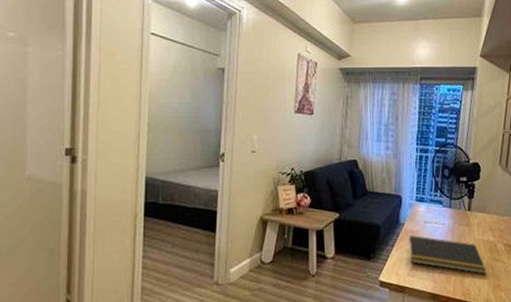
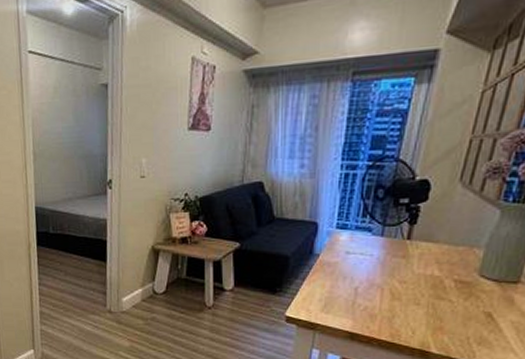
notepad: present [407,235,486,274] -> none [322,268,426,314]

